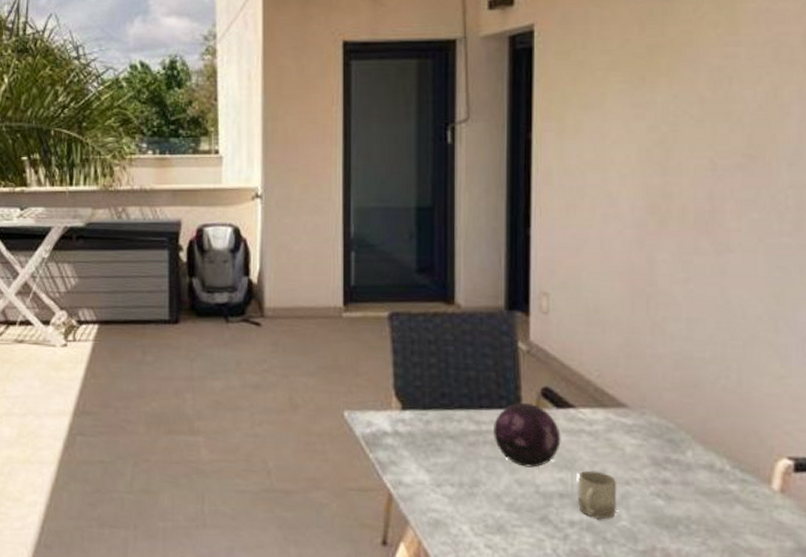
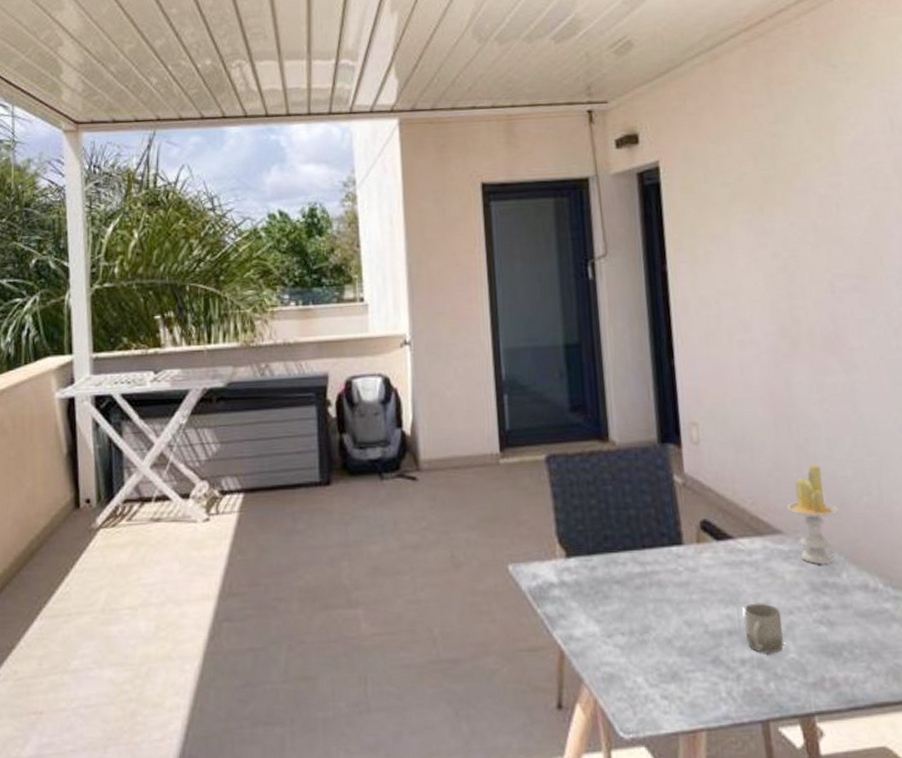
decorative orb: present [493,403,561,468] -> none [658,539,724,606]
candle: none [635,342,693,441] -> present [786,464,840,564]

